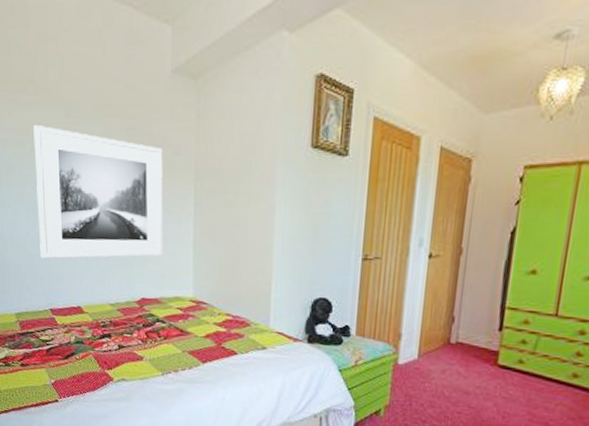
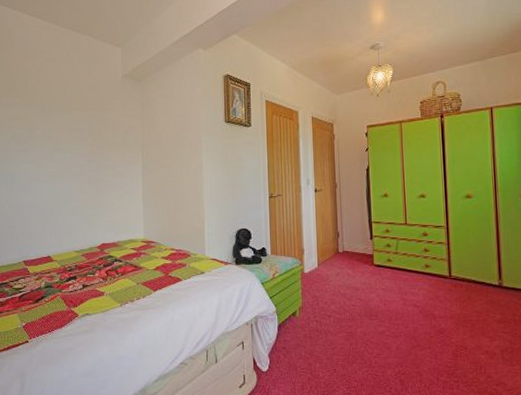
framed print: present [33,125,164,259] -> none [14,118,119,220]

